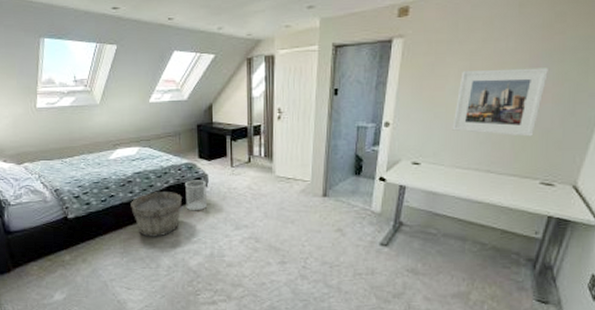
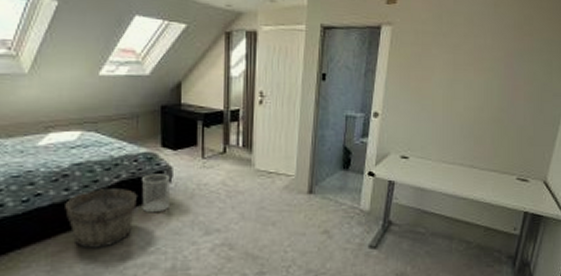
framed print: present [452,67,550,137] -> none [438,64,521,132]

